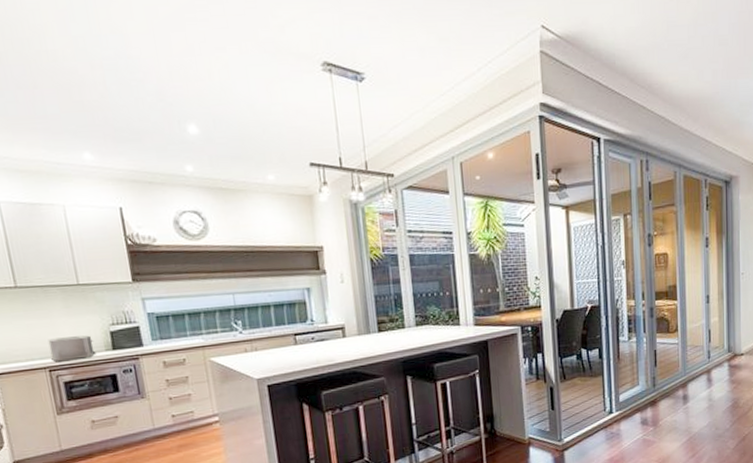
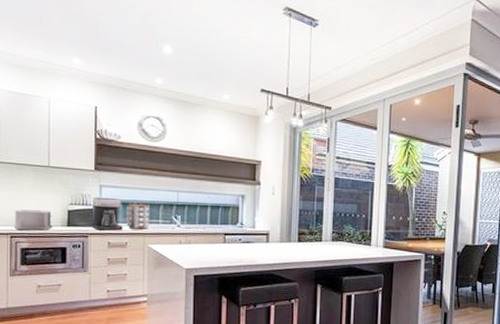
coffee maker: none [136,310,178,350] -> present [91,197,123,231]
spice rack: none [177,309,207,343] -> present [127,200,150,230]

